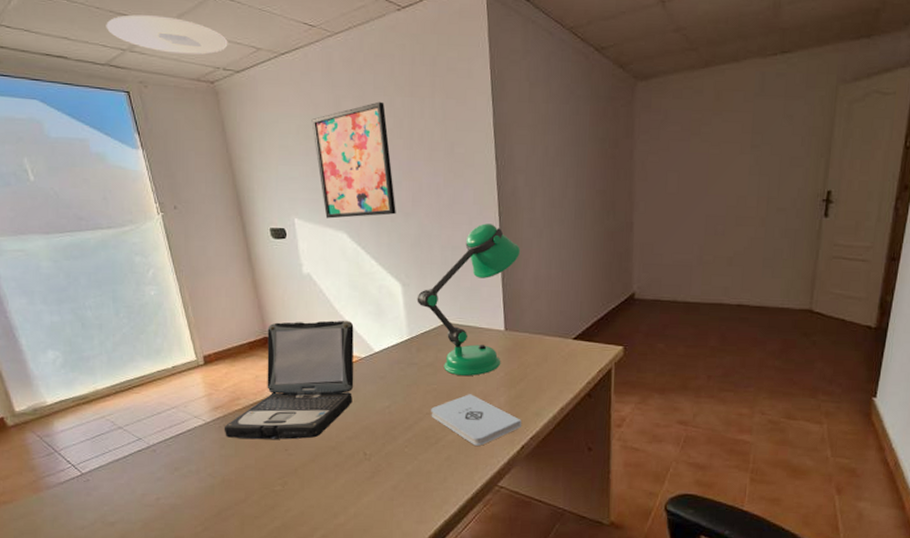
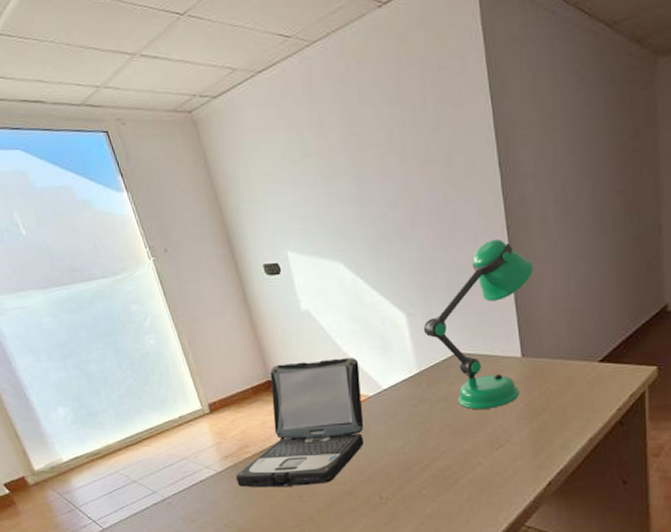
ceiling light: present [106,14,228,55] -> none [77,45,202,85]
wall art: present [311,101,396,219] -> none [296,113,394,249]
notepad: present [431,394,521,446] -> none [447,429,547,484]

